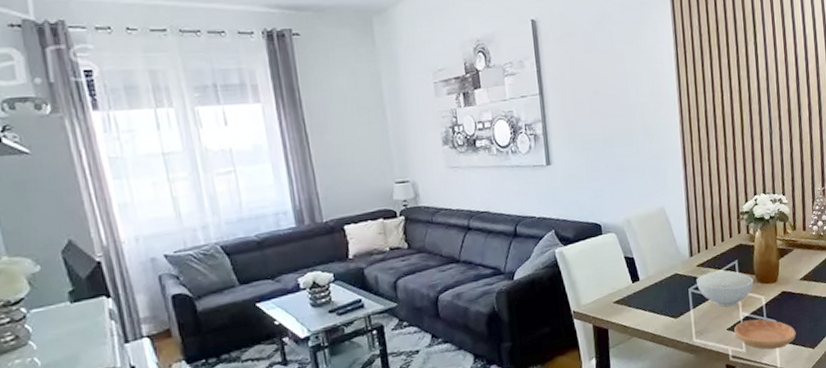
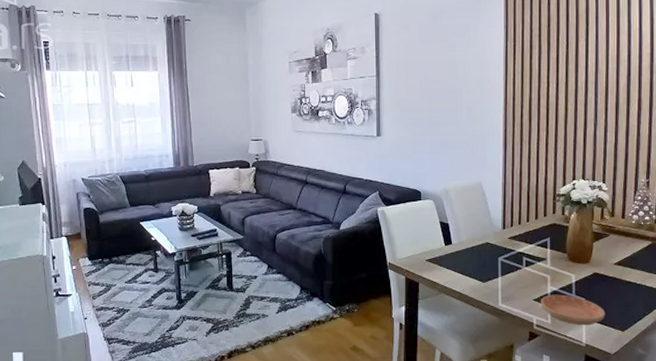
bowl: present [697,270,754,307] -> none [507,245,565,279]

